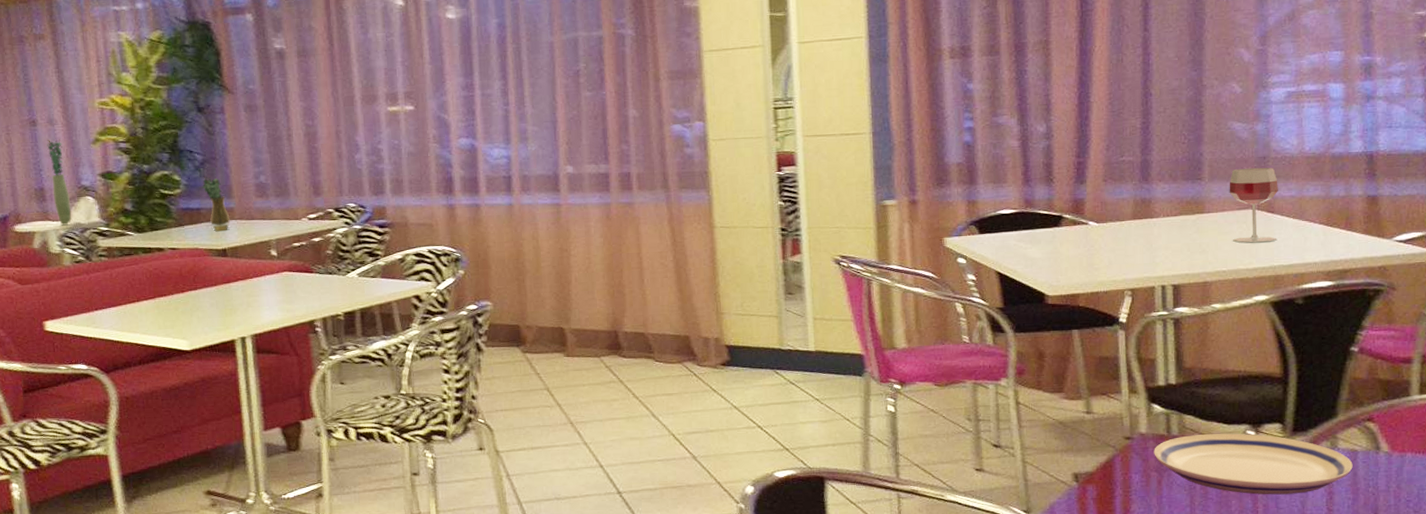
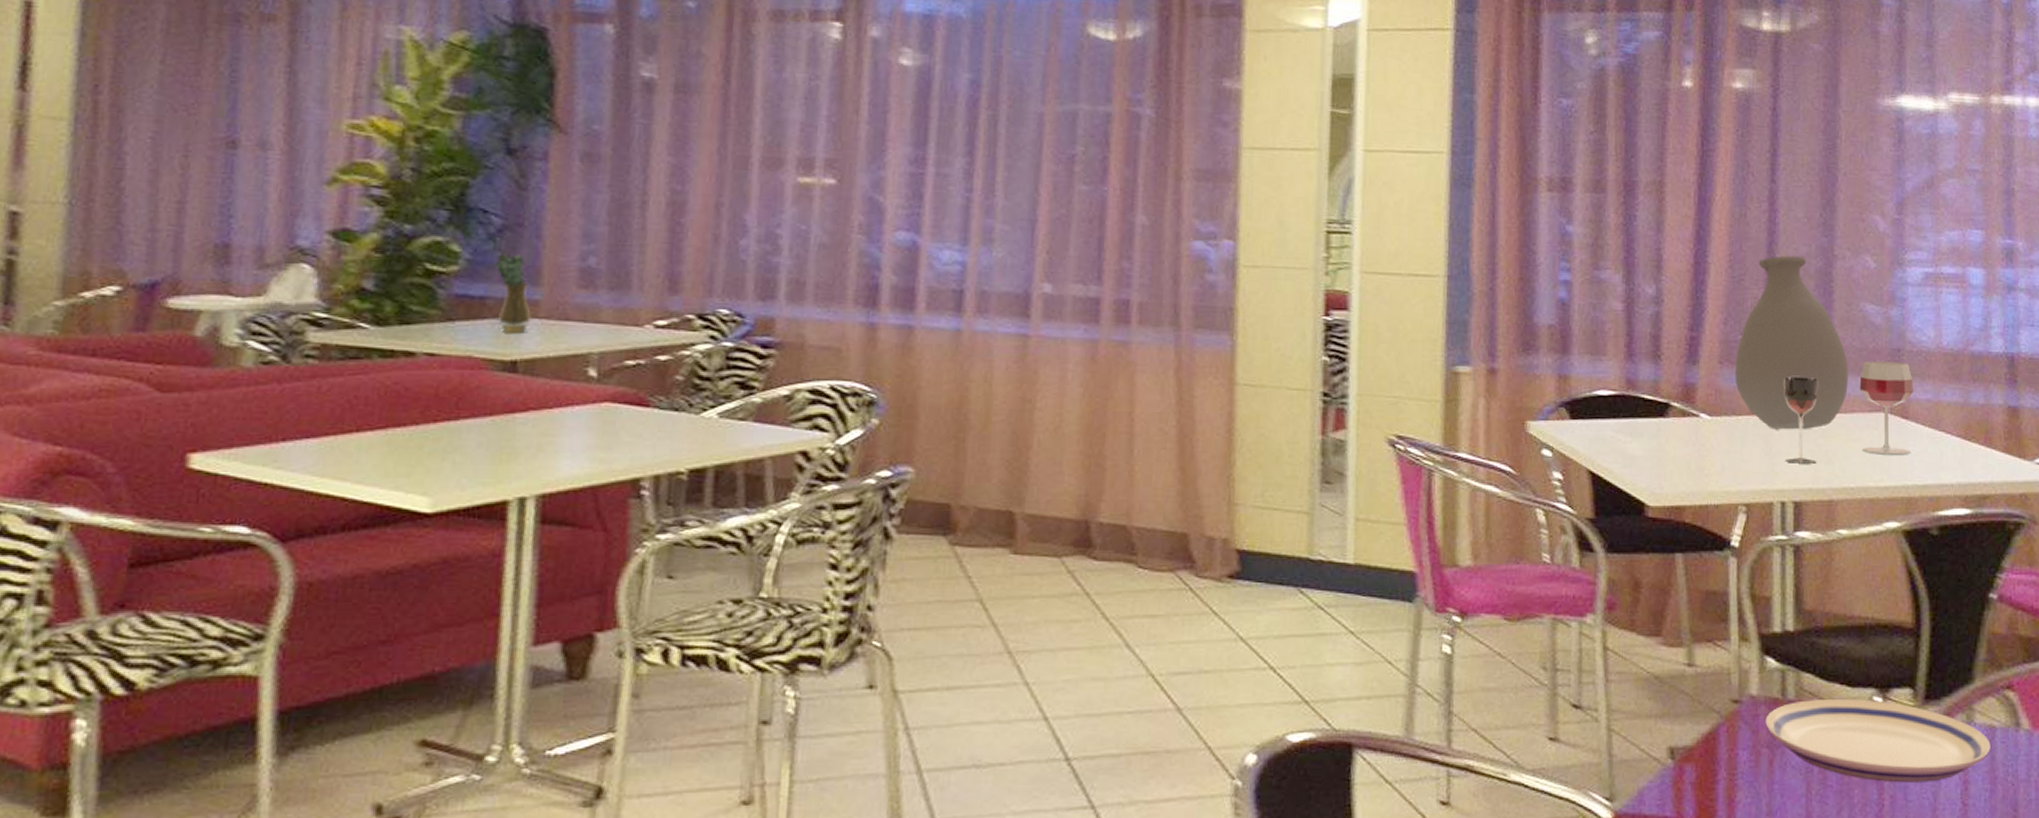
vase: present [47,139,72,226] -> none [243,172,275,305]
vase: none [1118,89,1219,230] -> present [1735,255,1849,430]
wineglass: none [1161,186,1192,255] -> present [1784,377,1818,464]

